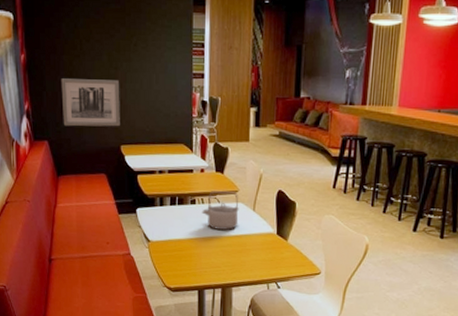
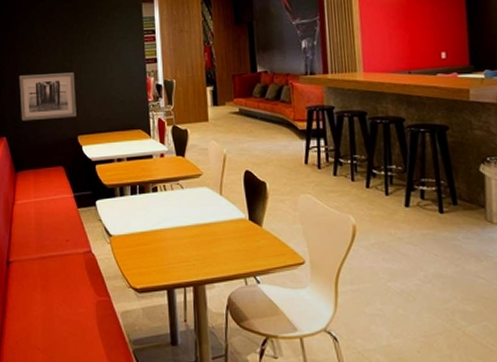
teapot: present [202,191,239,230] -> none [165,176,205,218]

